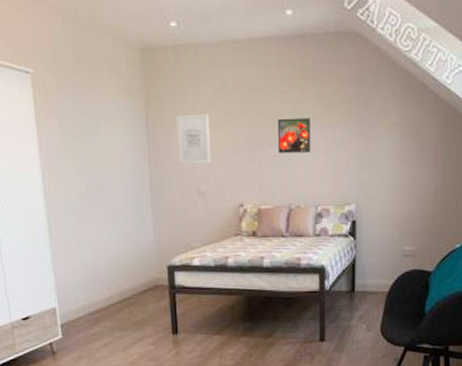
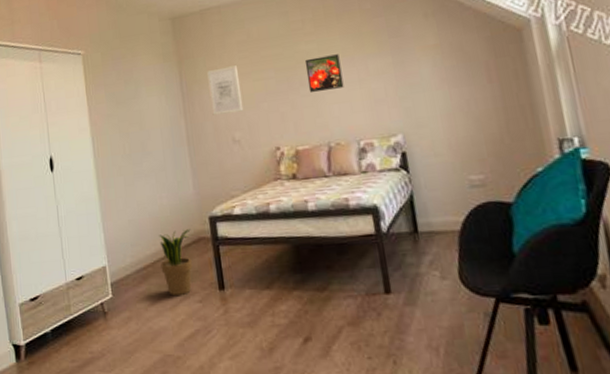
potted plant: none [114,276,148,338] -> present [159,229,193,296]

